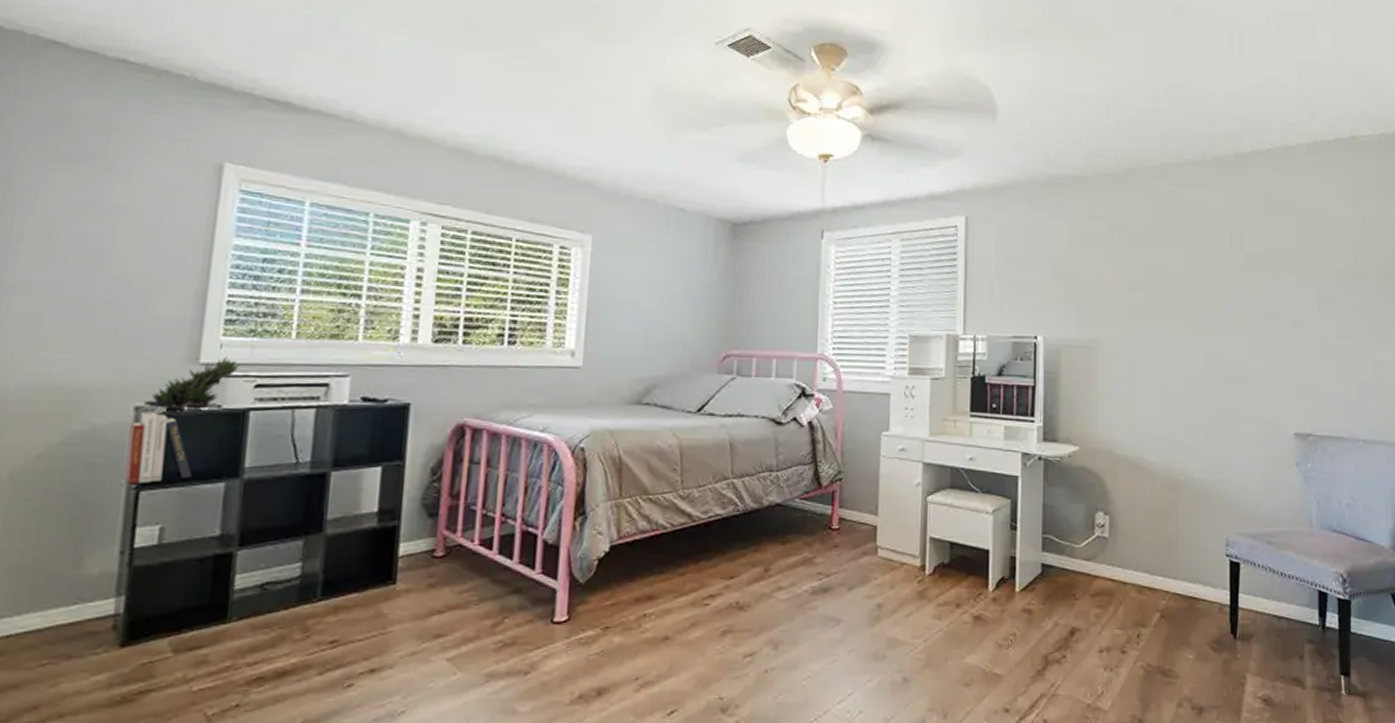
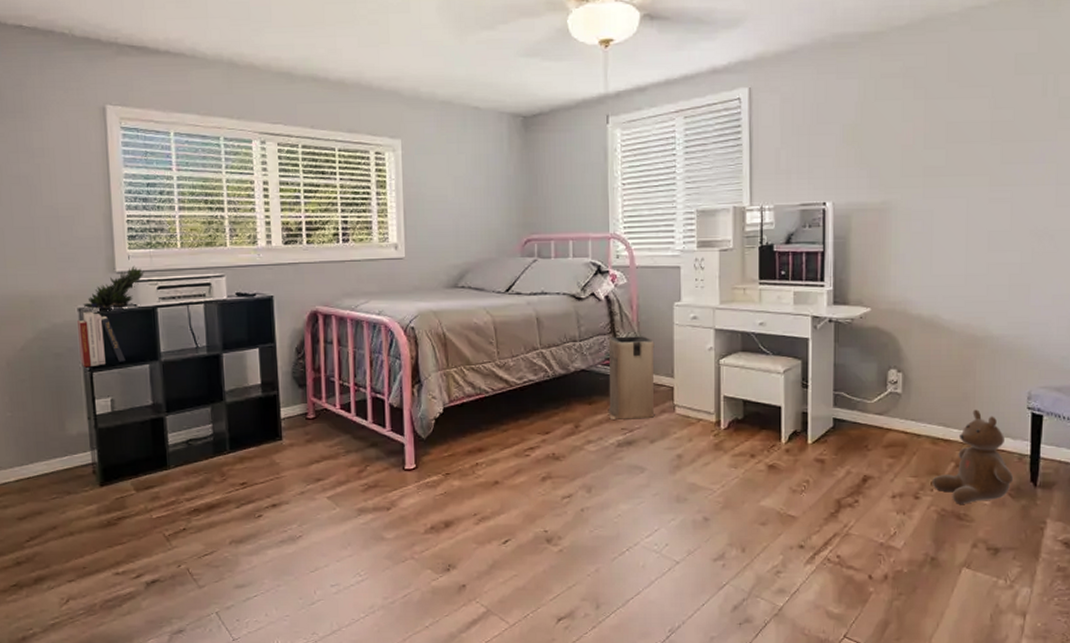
laundry basket: none [803,467,859,562] -> present [608,336,655,420]
stuffed bear: none [1138,556,1215,659] -> present [932,409,1014,504]

